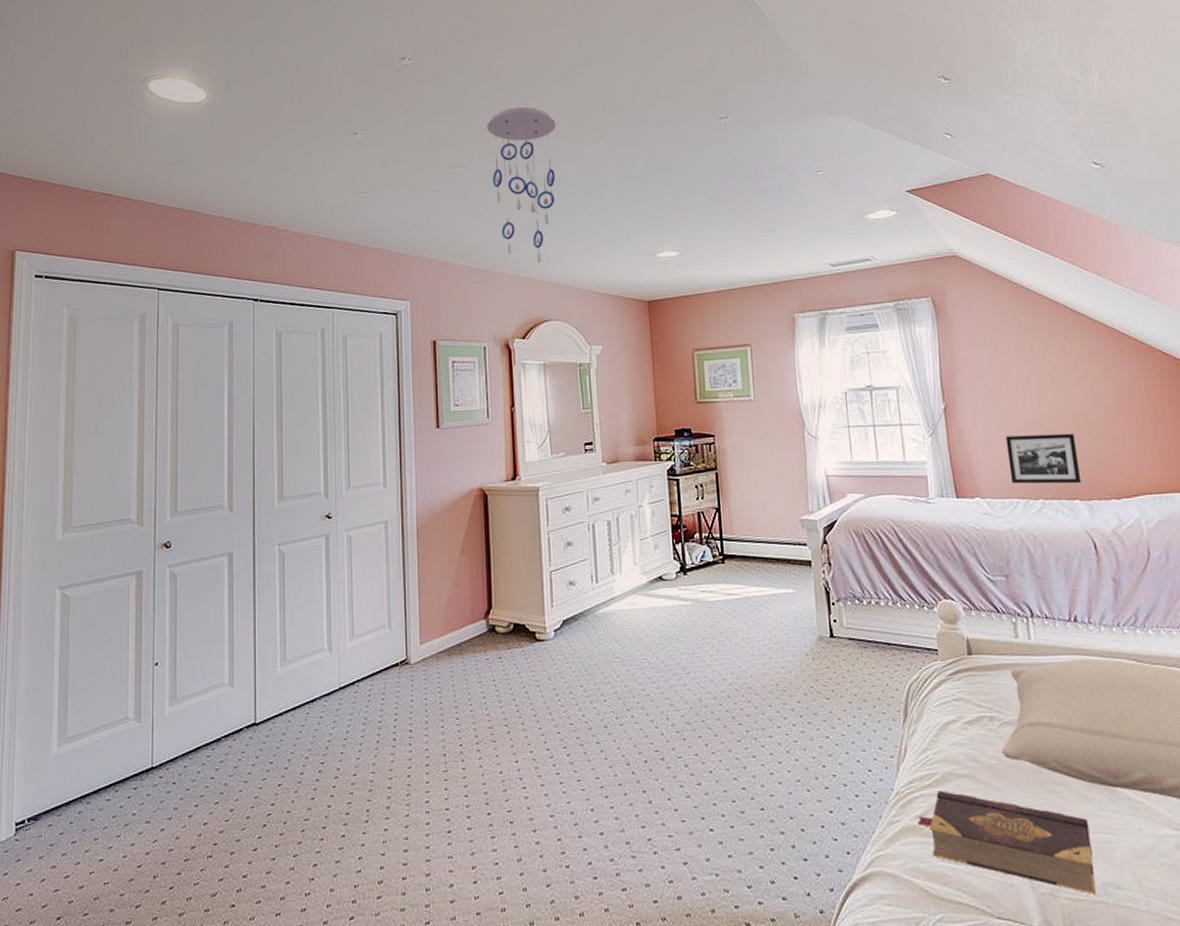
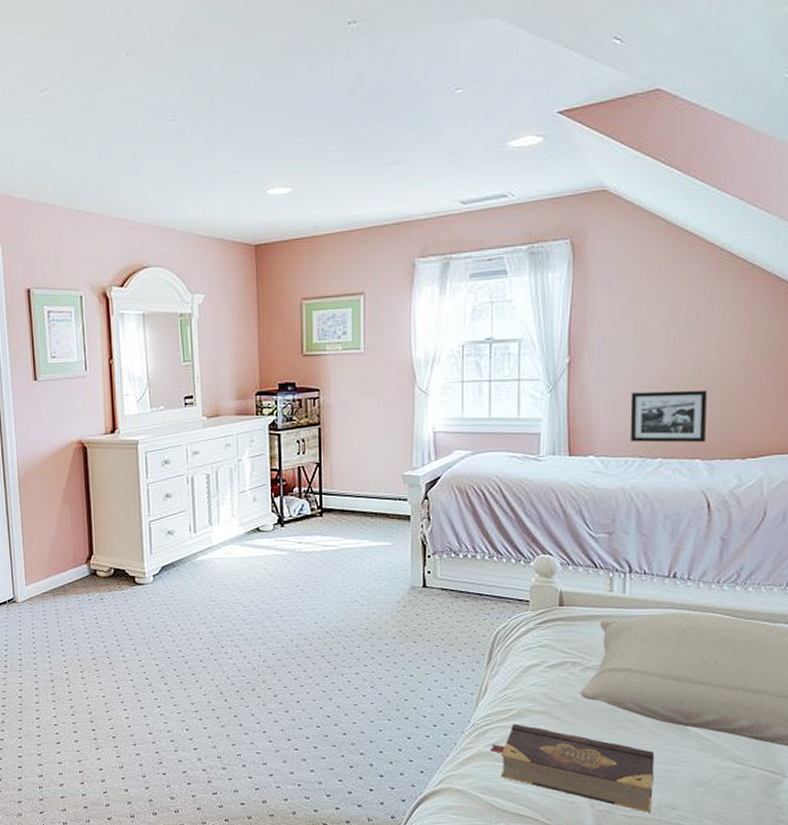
ceiling mobile: present [487,107,556,264] -> none [78,13,157,203]

